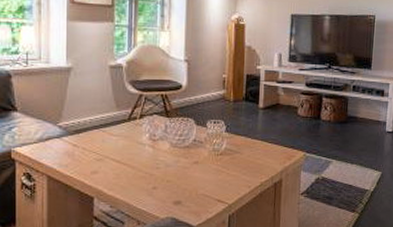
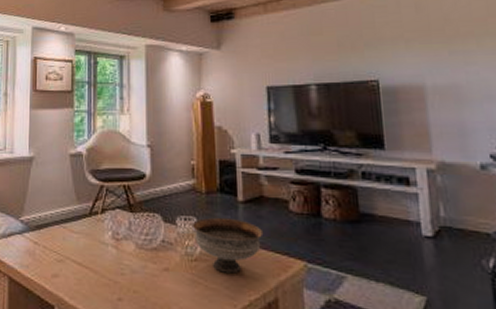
bowl: none [219,120,277,163] -> present [191,217,264,274]

